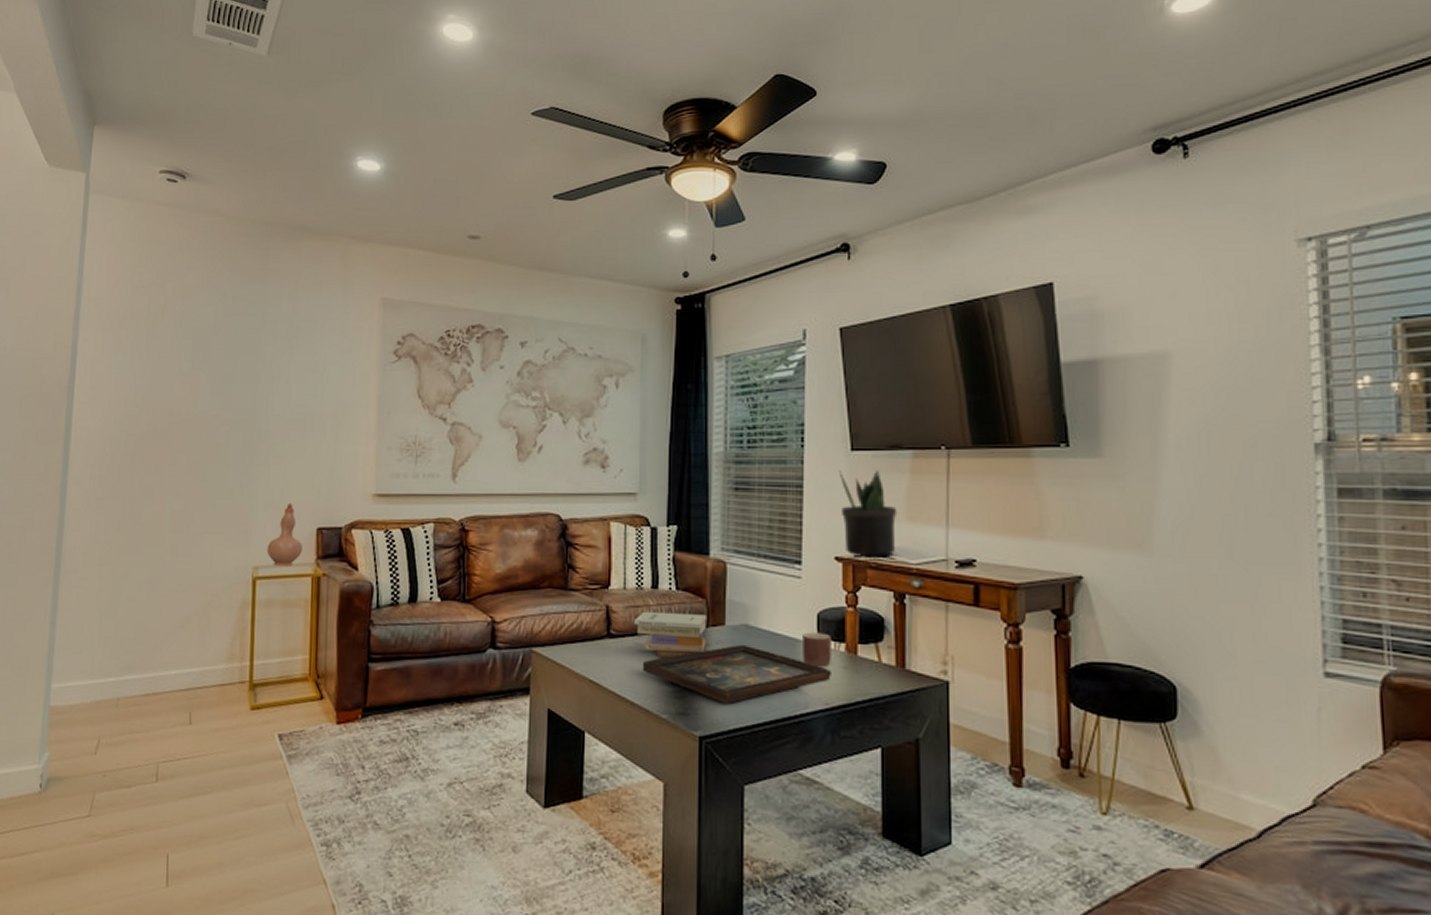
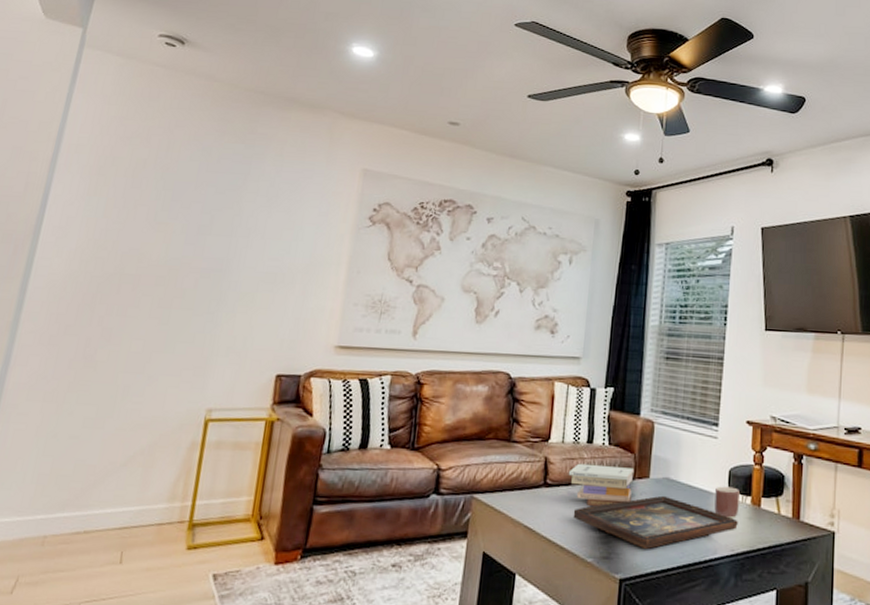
vase: present [267,502,302,566] -> none [222,349,260,410]
planter: present [838,470,898,558] -> none [753,346,800,423]

